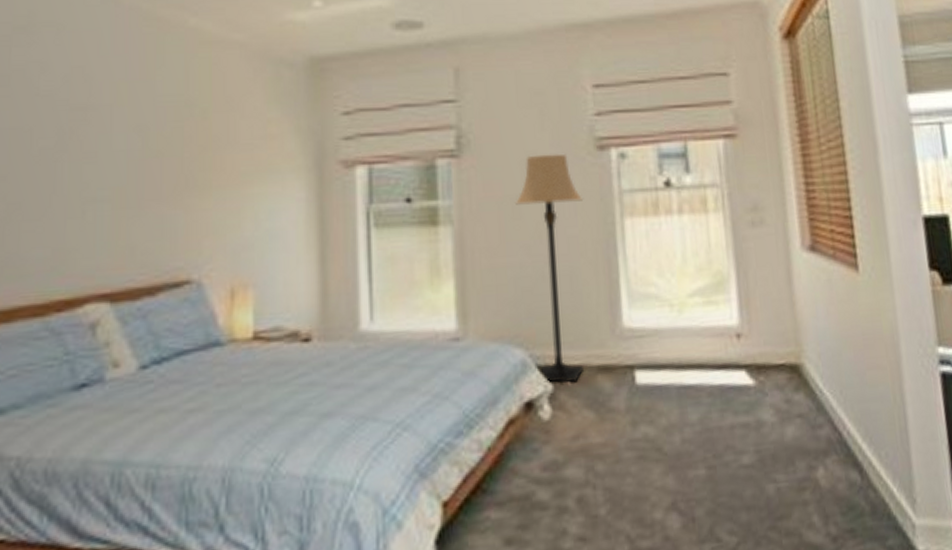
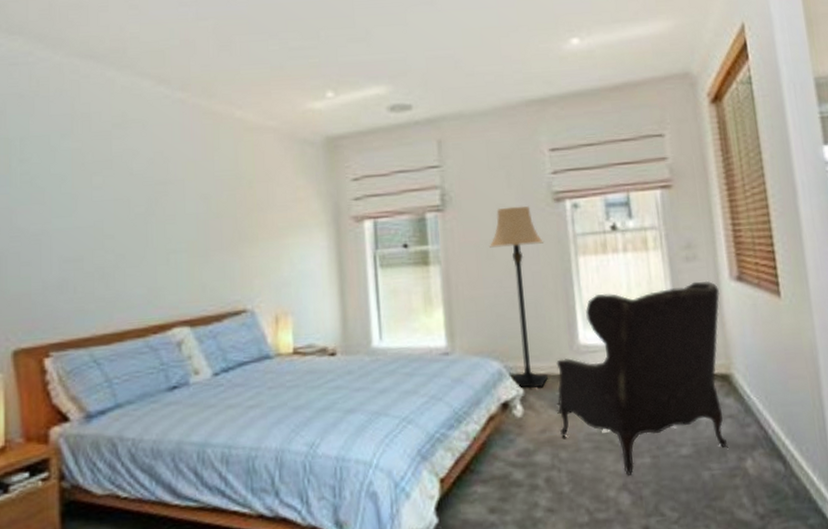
armchair: none [594,250,795,493] -> present [556,280,727,477]

